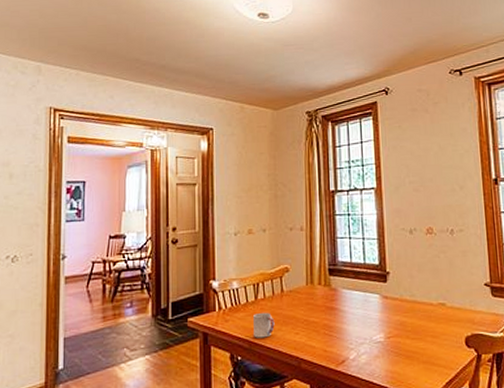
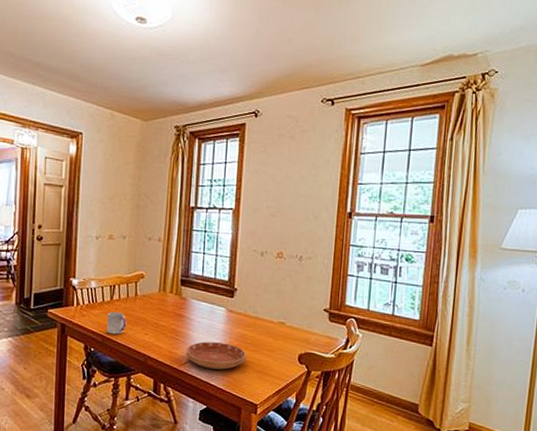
saucer: none [342,334,408,365] -> present [186,341,246,370]

